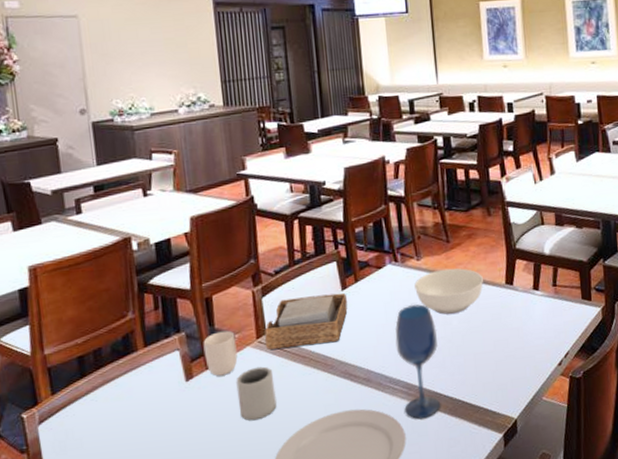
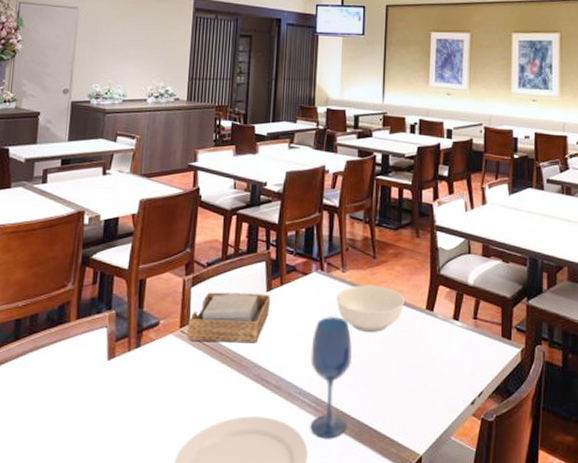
cup: present [203,330,238,377] -> none [129,315,161,360]
cup: present [236,366,277,421] -> none [152,356,190,412]

